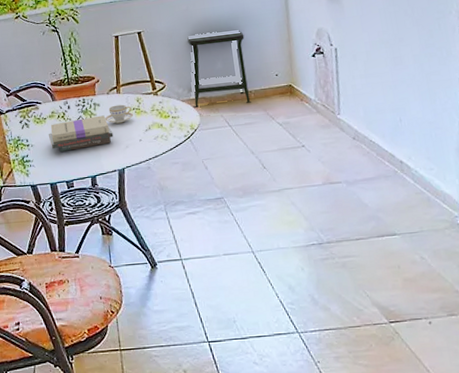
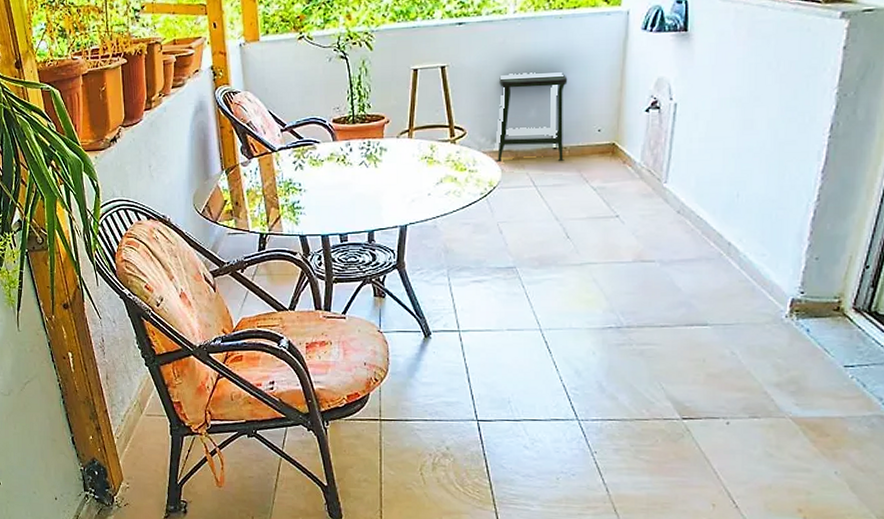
books: present [48,115,114,152] -> none [324,162,399,200]
teacup: present [105,104,134,124] -> none [391,151,425,173]

